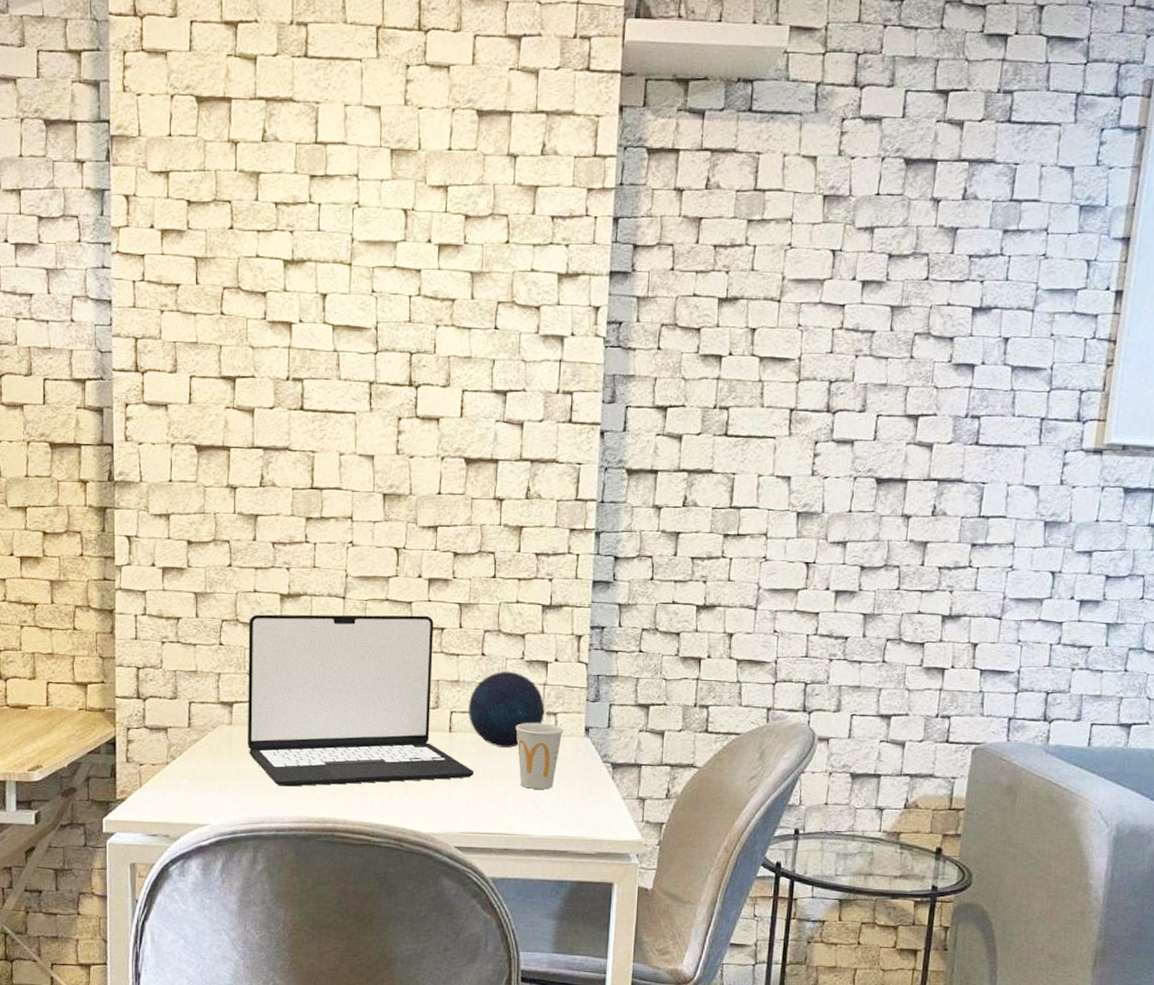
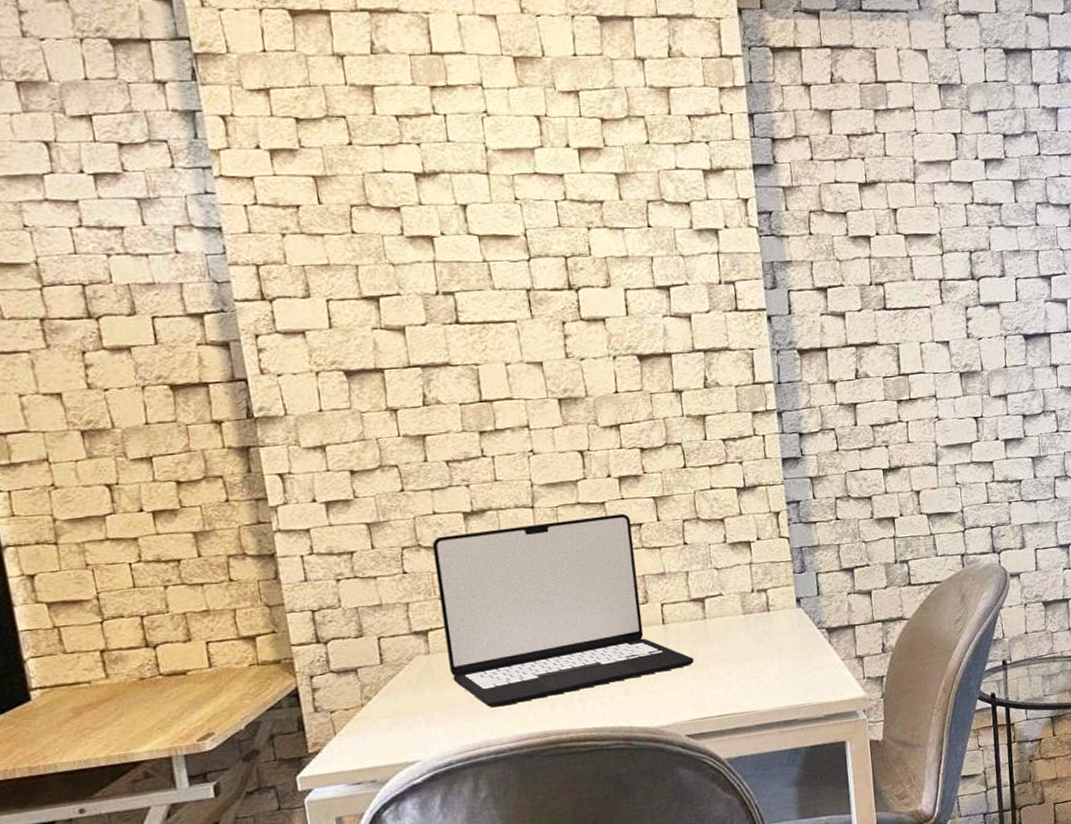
decorative orb: present [469,671,545,748] -> none [678,556,755,631]
cup: present [516,722,564,789] -> none [728,600,776,666]

